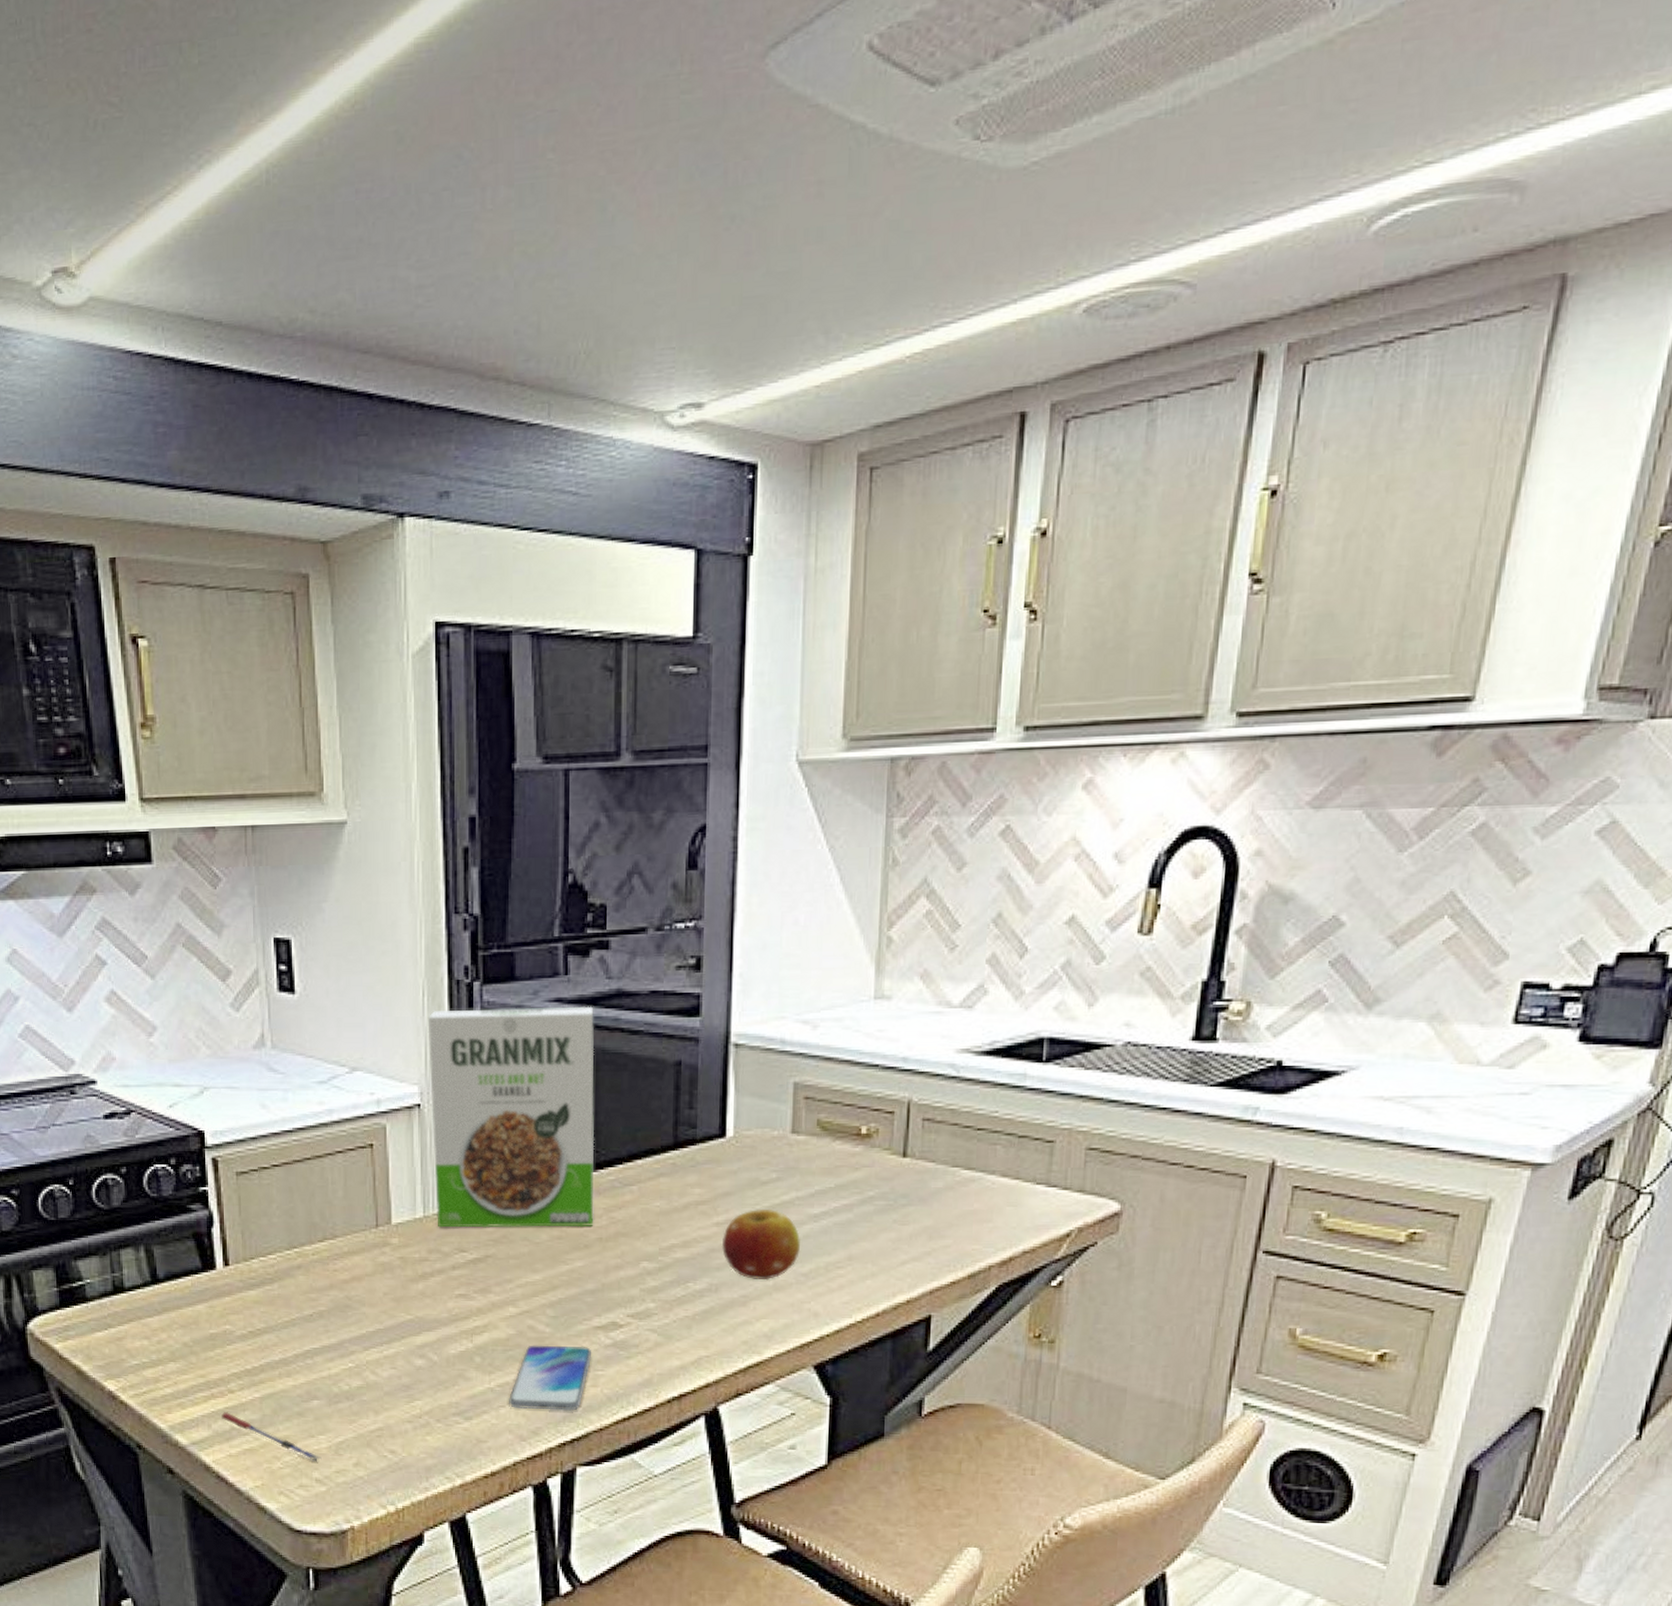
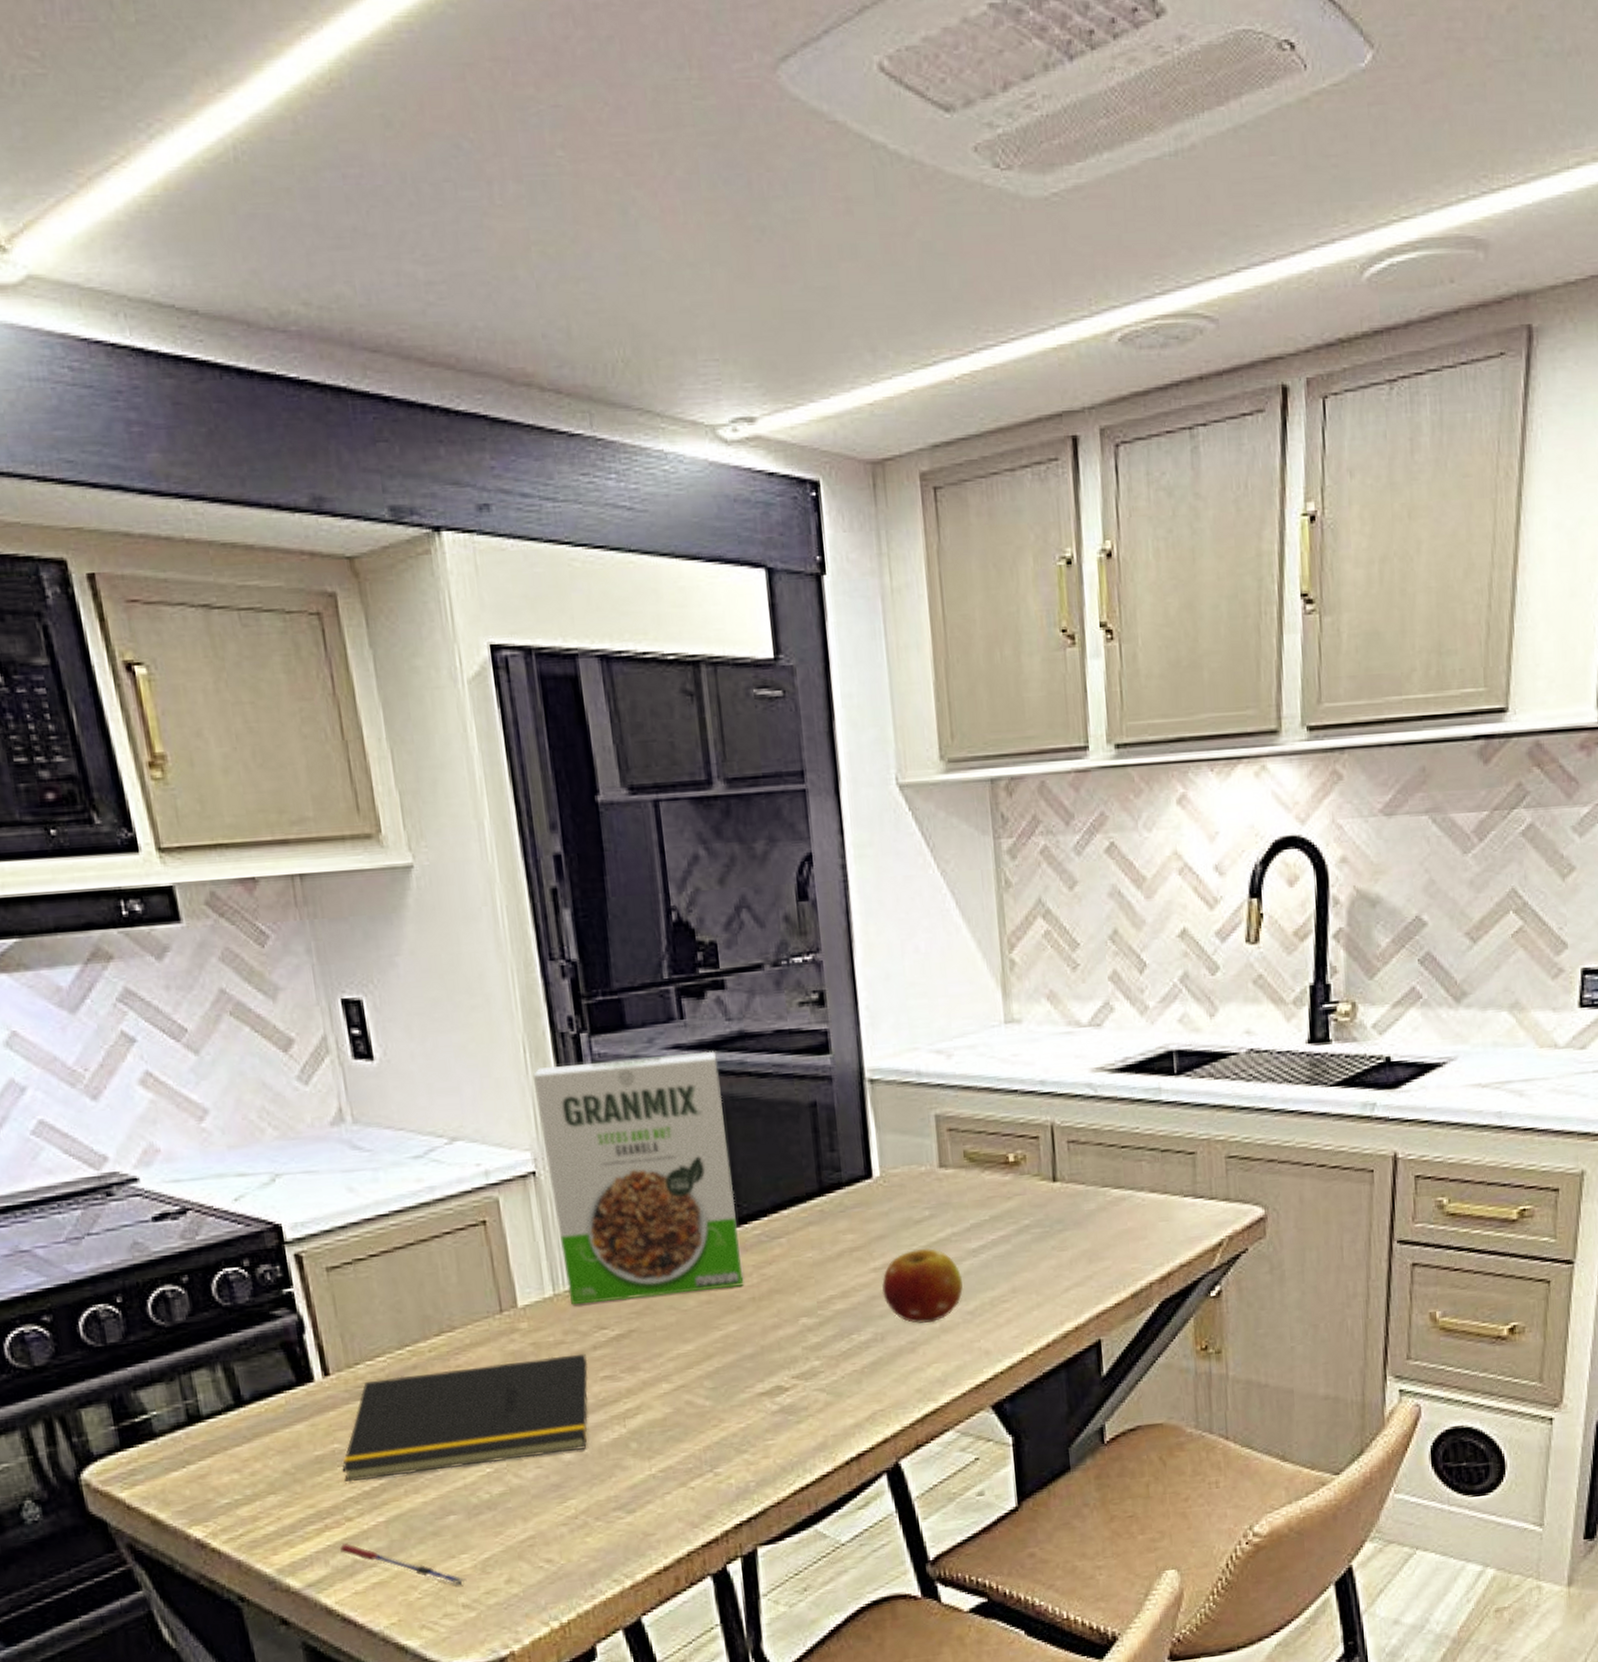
notepad: none [230,1271,446,1360] -> present [342,1353,588,1482]
smartphone: present [509,1345,592,1411] -> none [674,1415,759,1494]

